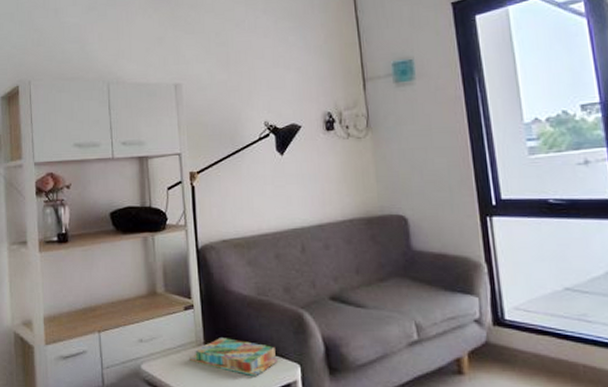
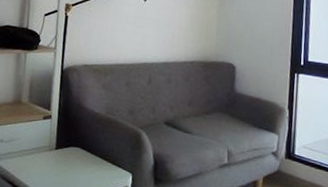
board game: present [190,338,279,377] -> none [41,145,115,181]

